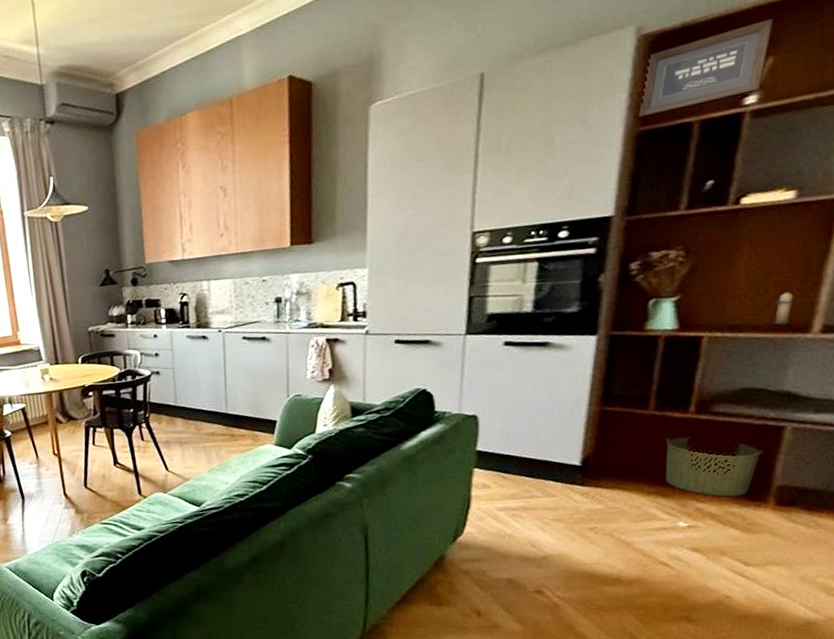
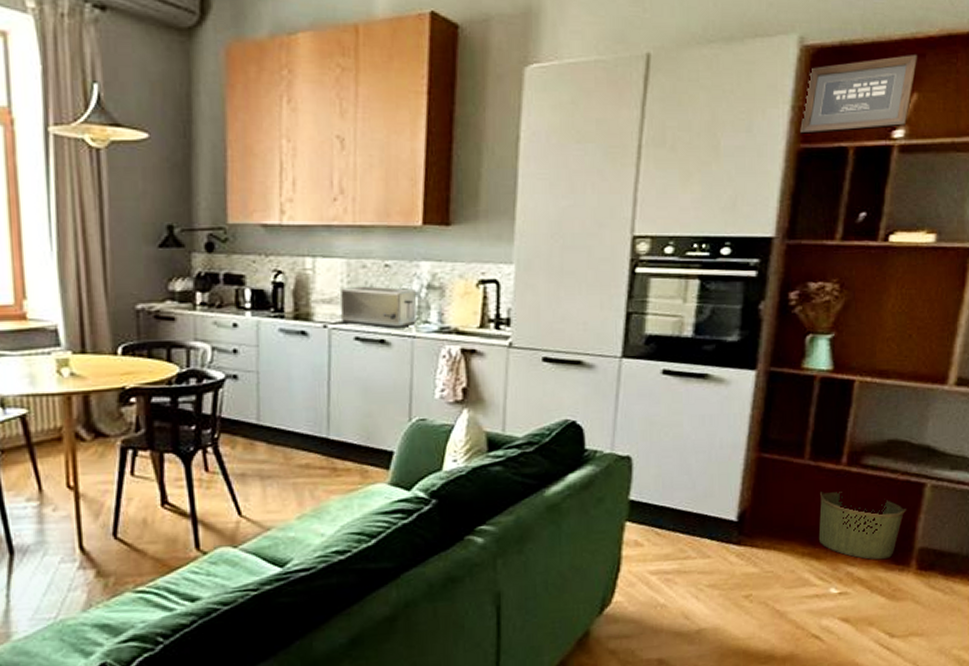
toaster: none [230,296,290,329] -> present [341,286,417,329]
candle: present [770,289,796,326] -> none [913,337,935,375]

